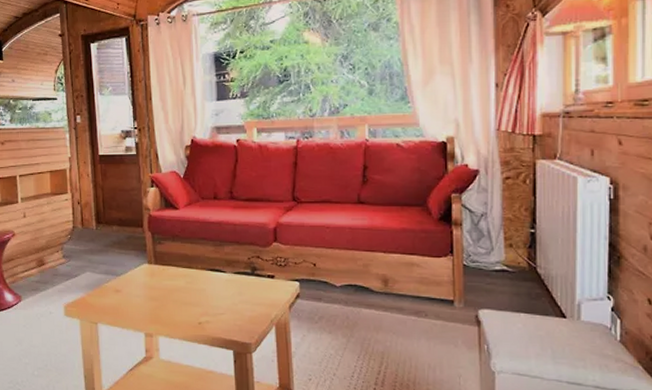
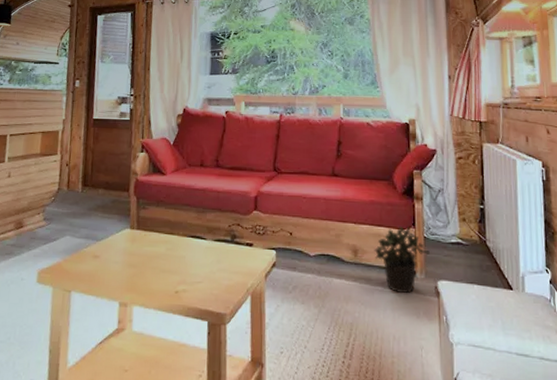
potted plant: none [406,253,470,323] -> present [374,226,430,294]

